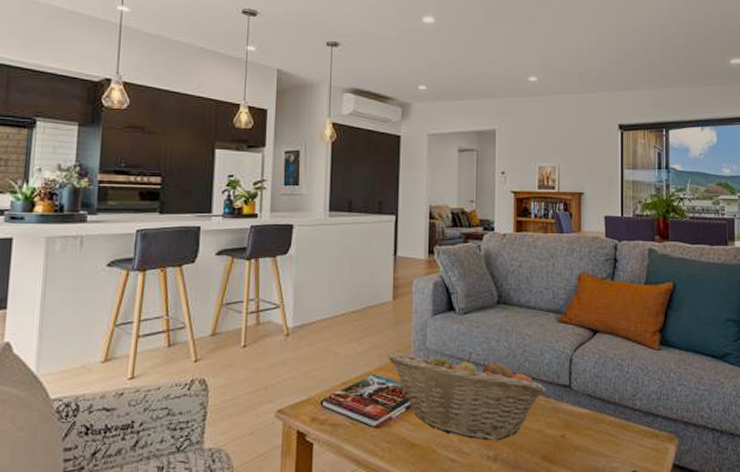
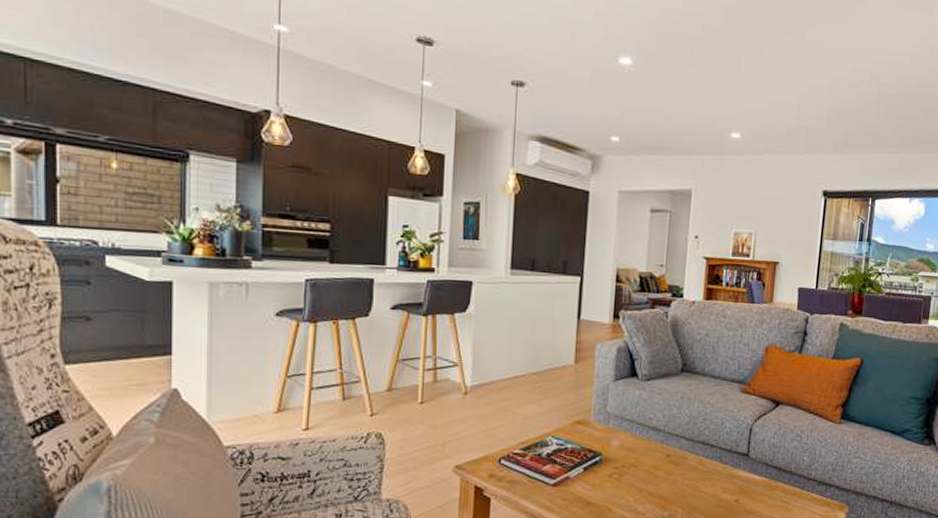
fruit basket: present [388,352,545,441] -> none [567,415,724,503]

